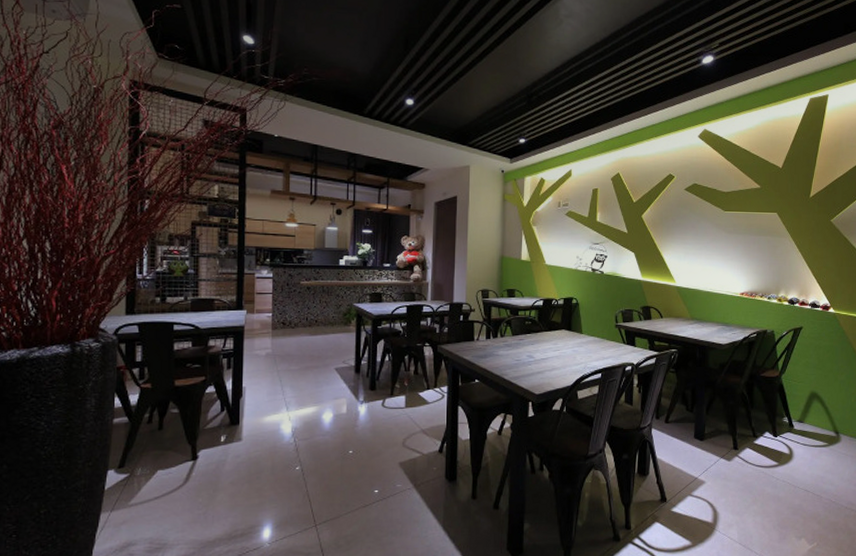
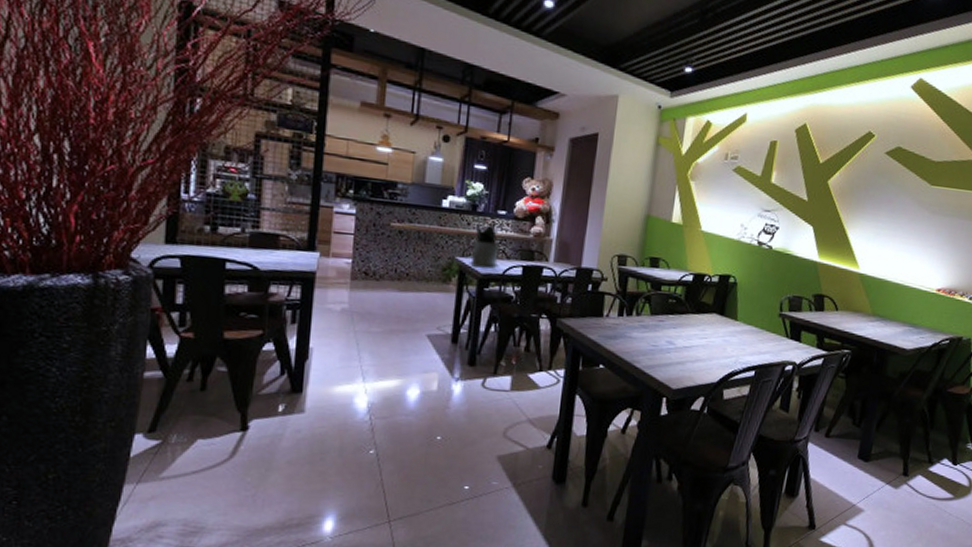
planter: none [364,275,388,310] -> present [468,224,500,269]

